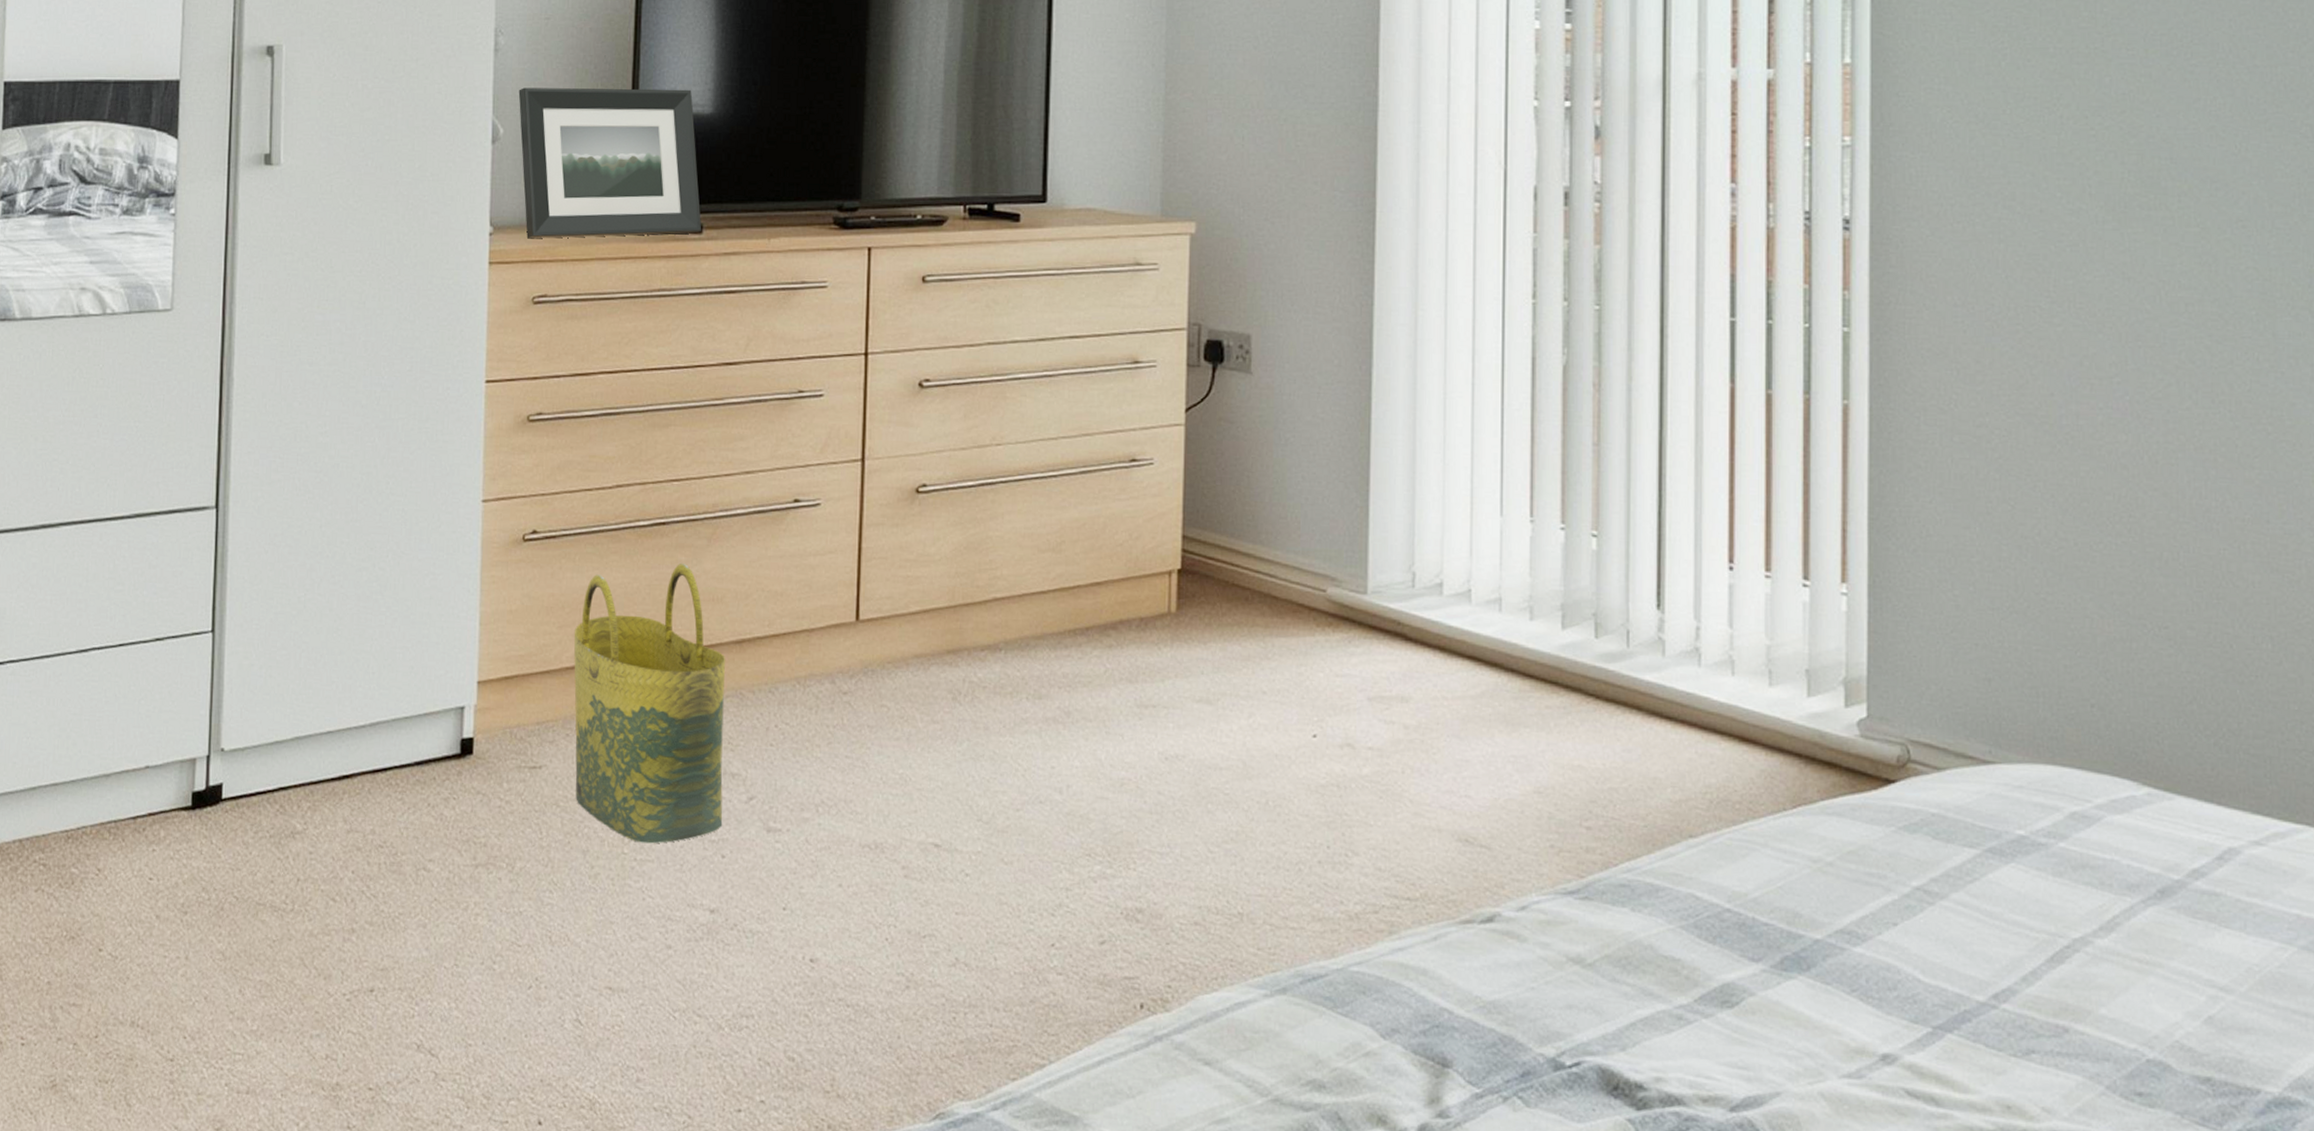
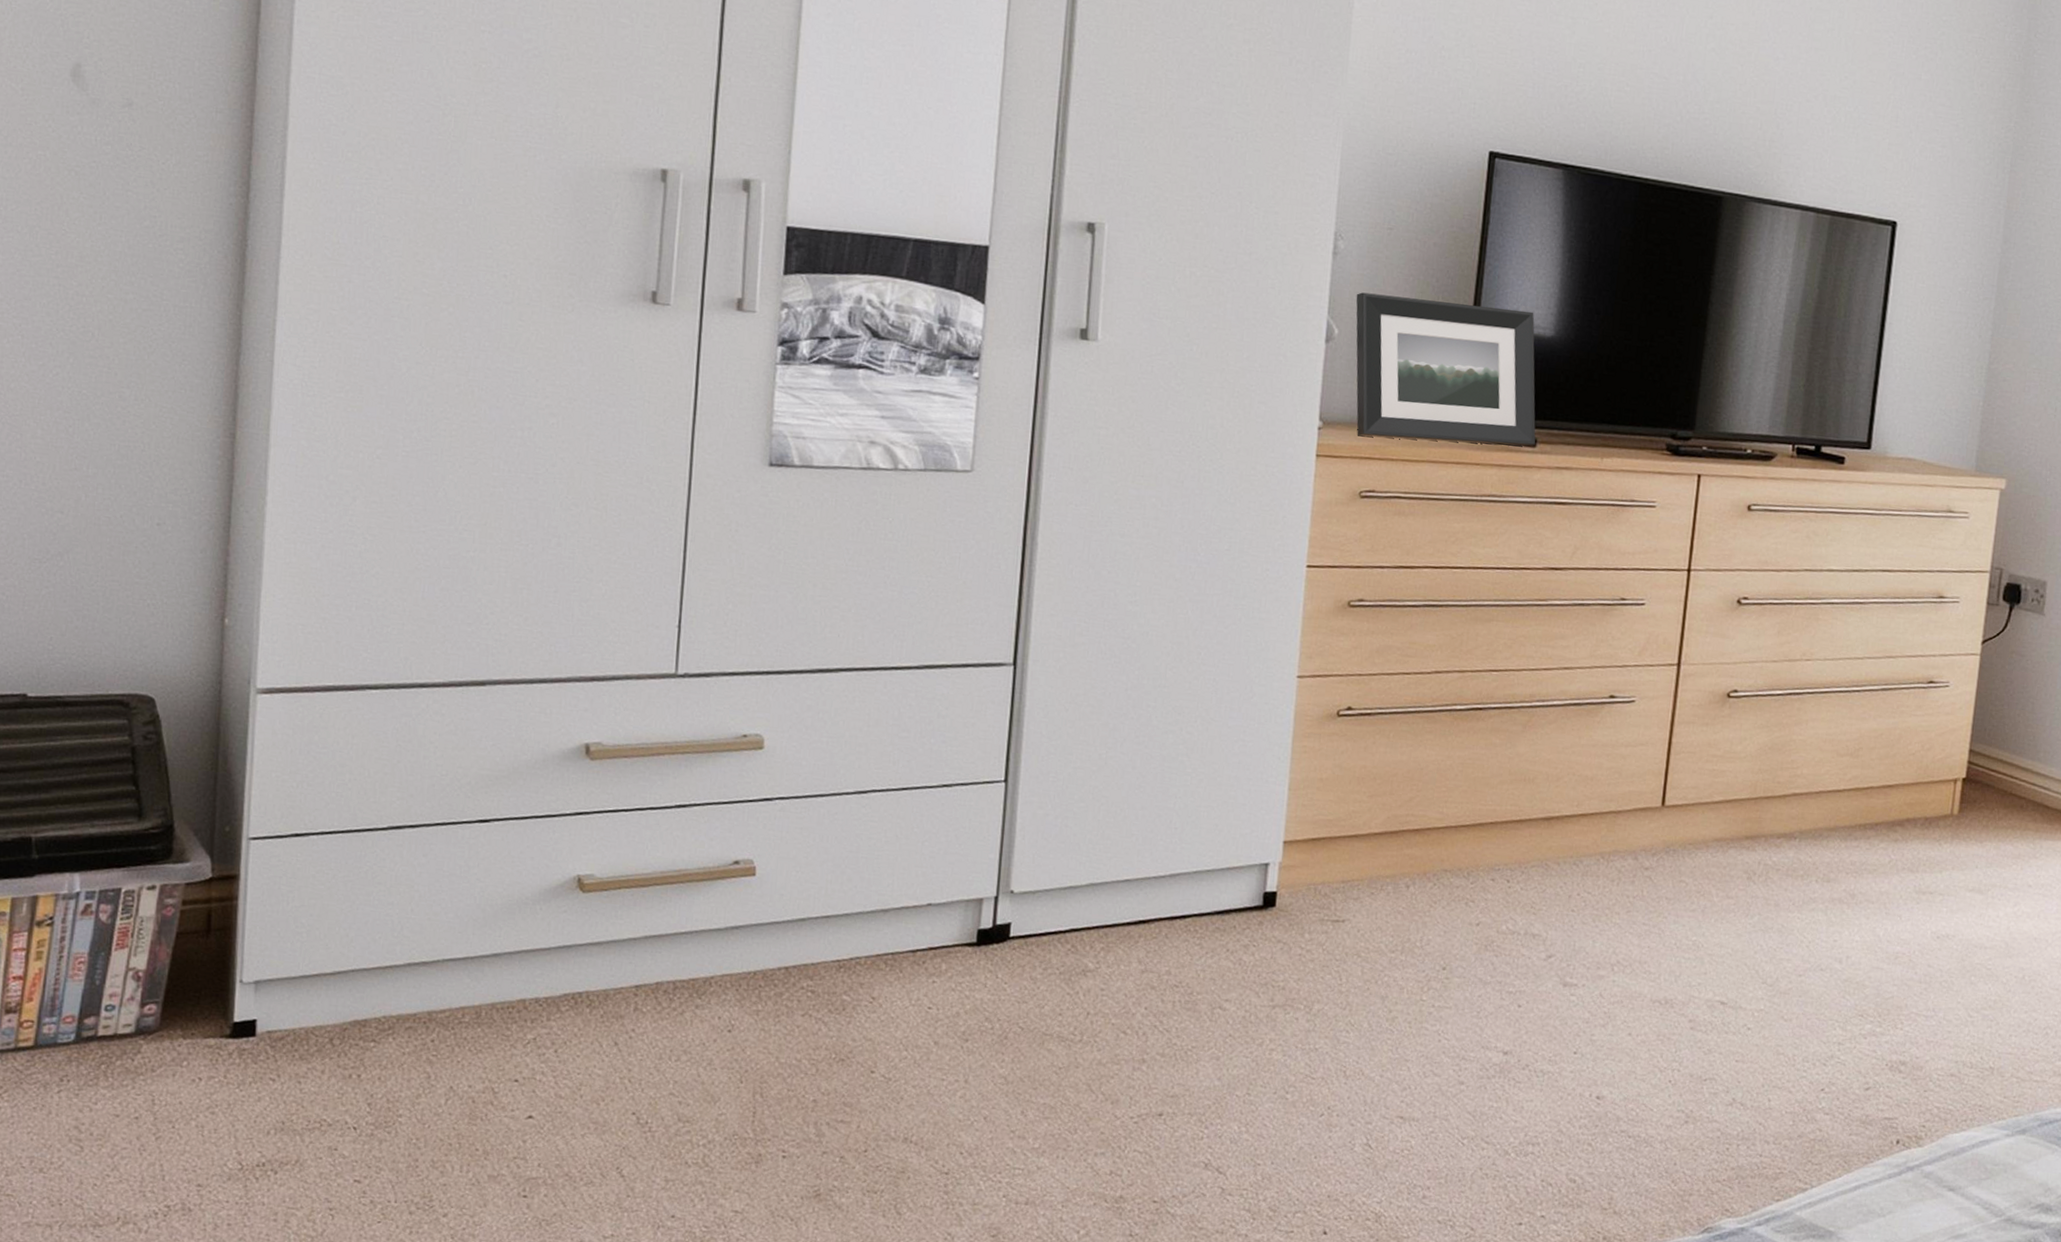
tote bag: present [574,562,726,844] -> none [1377,745,1534,993]

